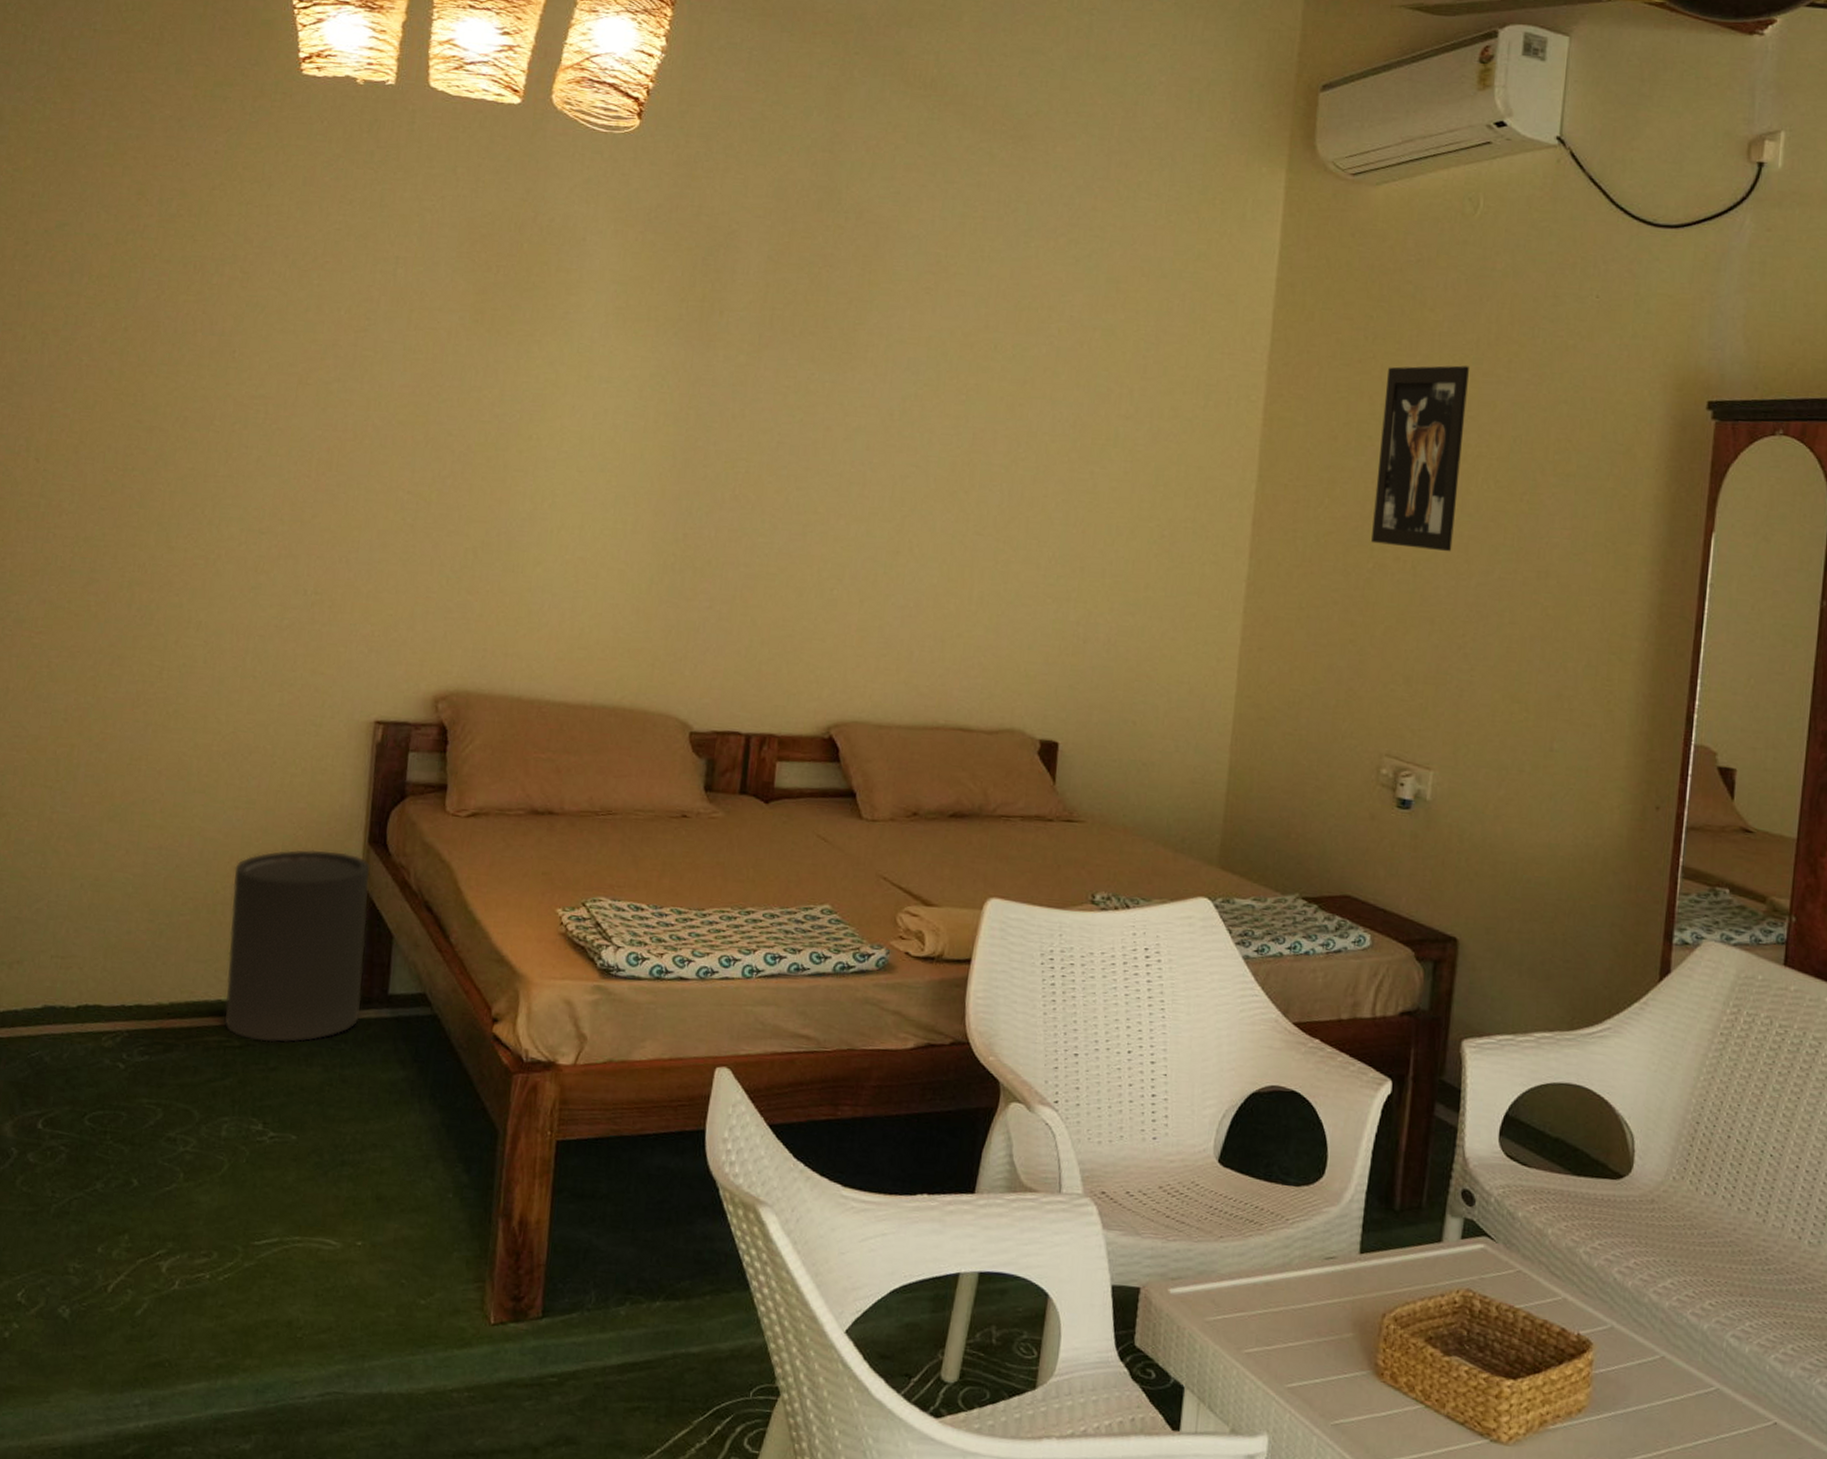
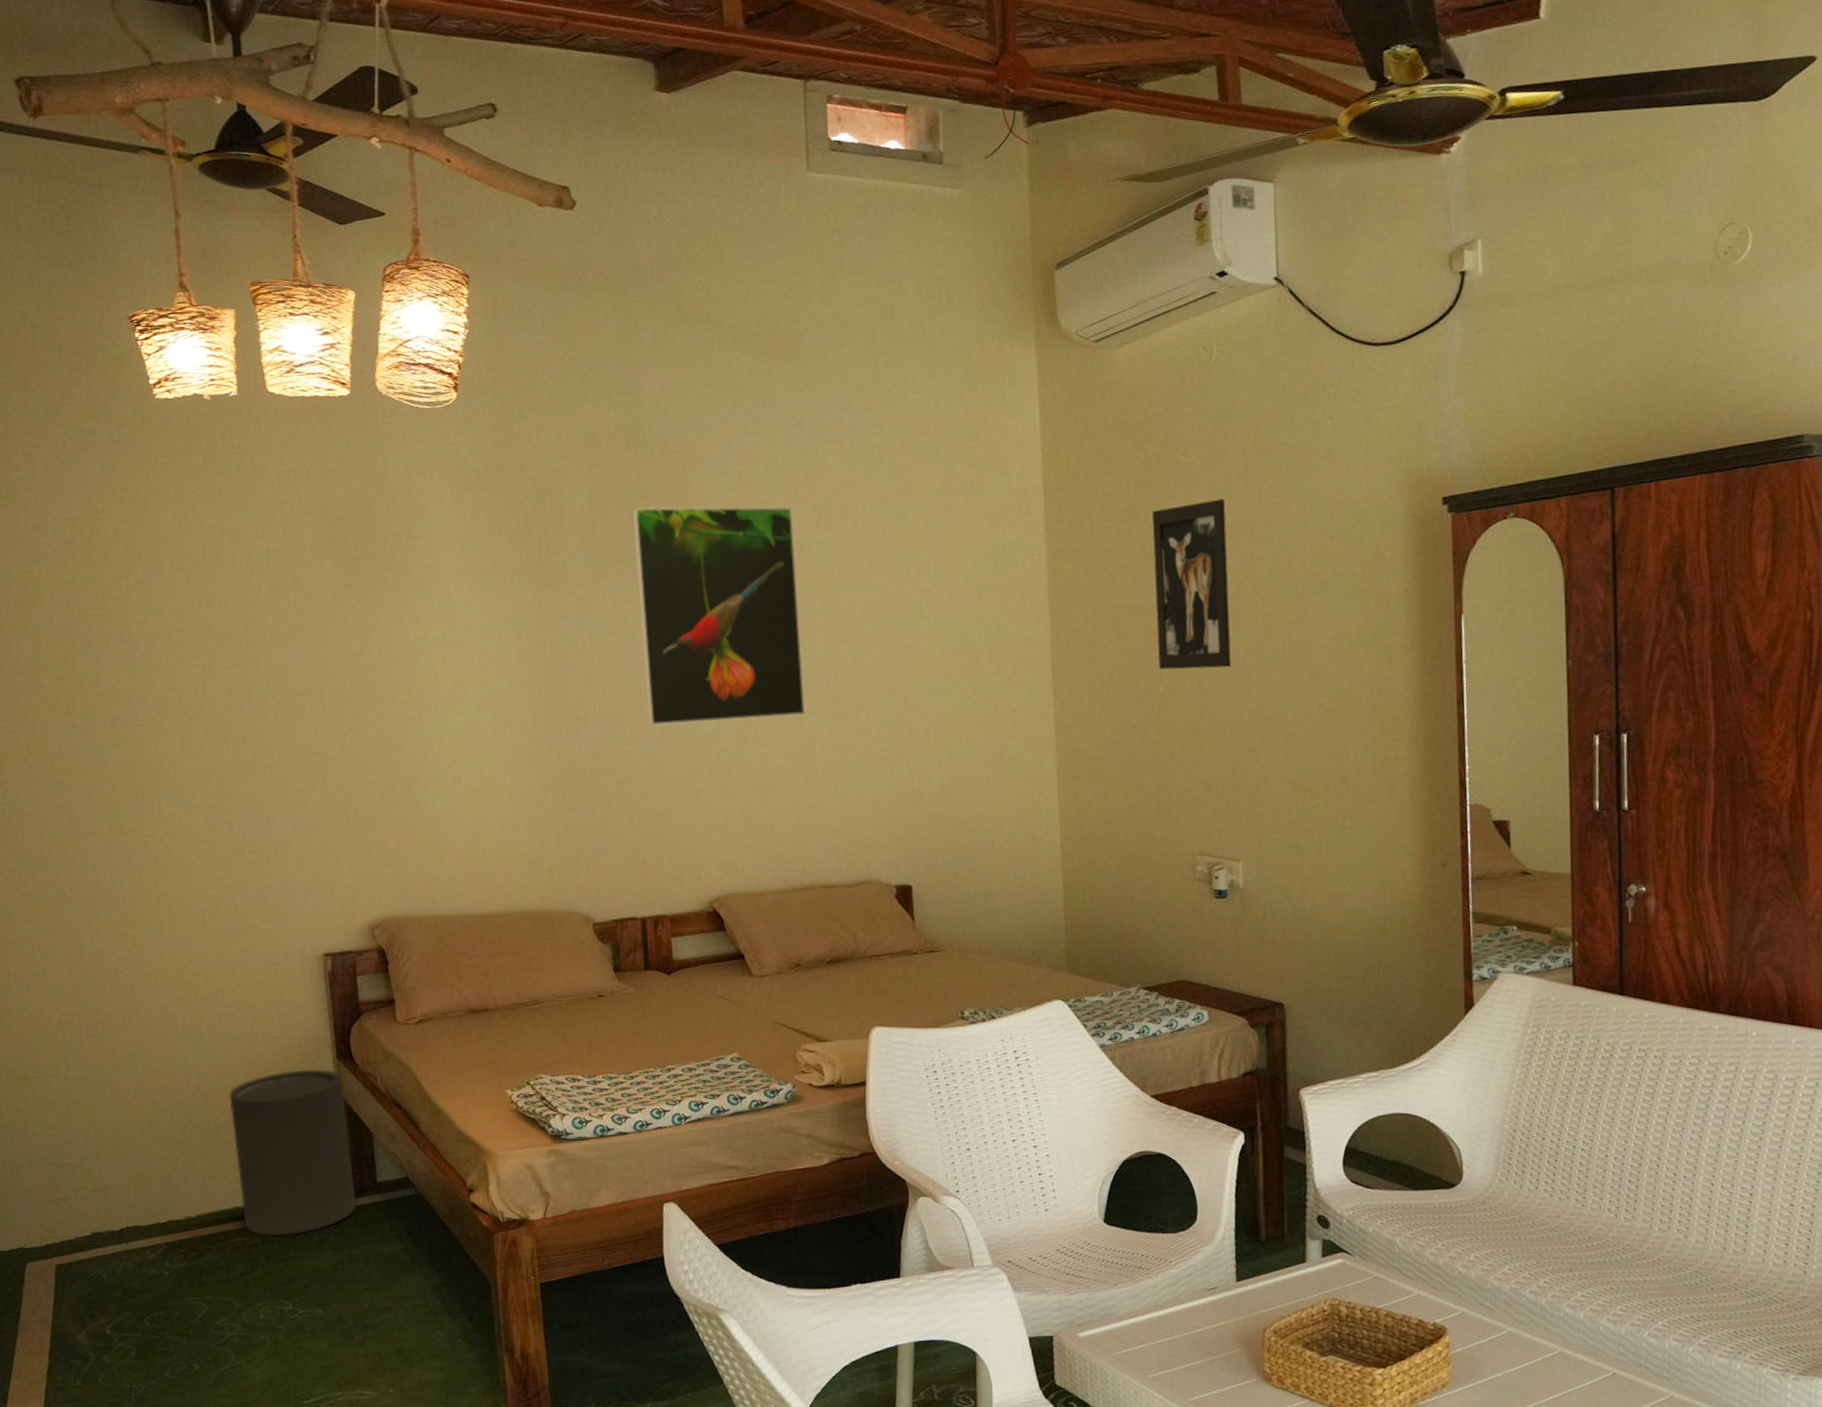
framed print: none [790,275,991,534] -> present [631,506,806,726]

